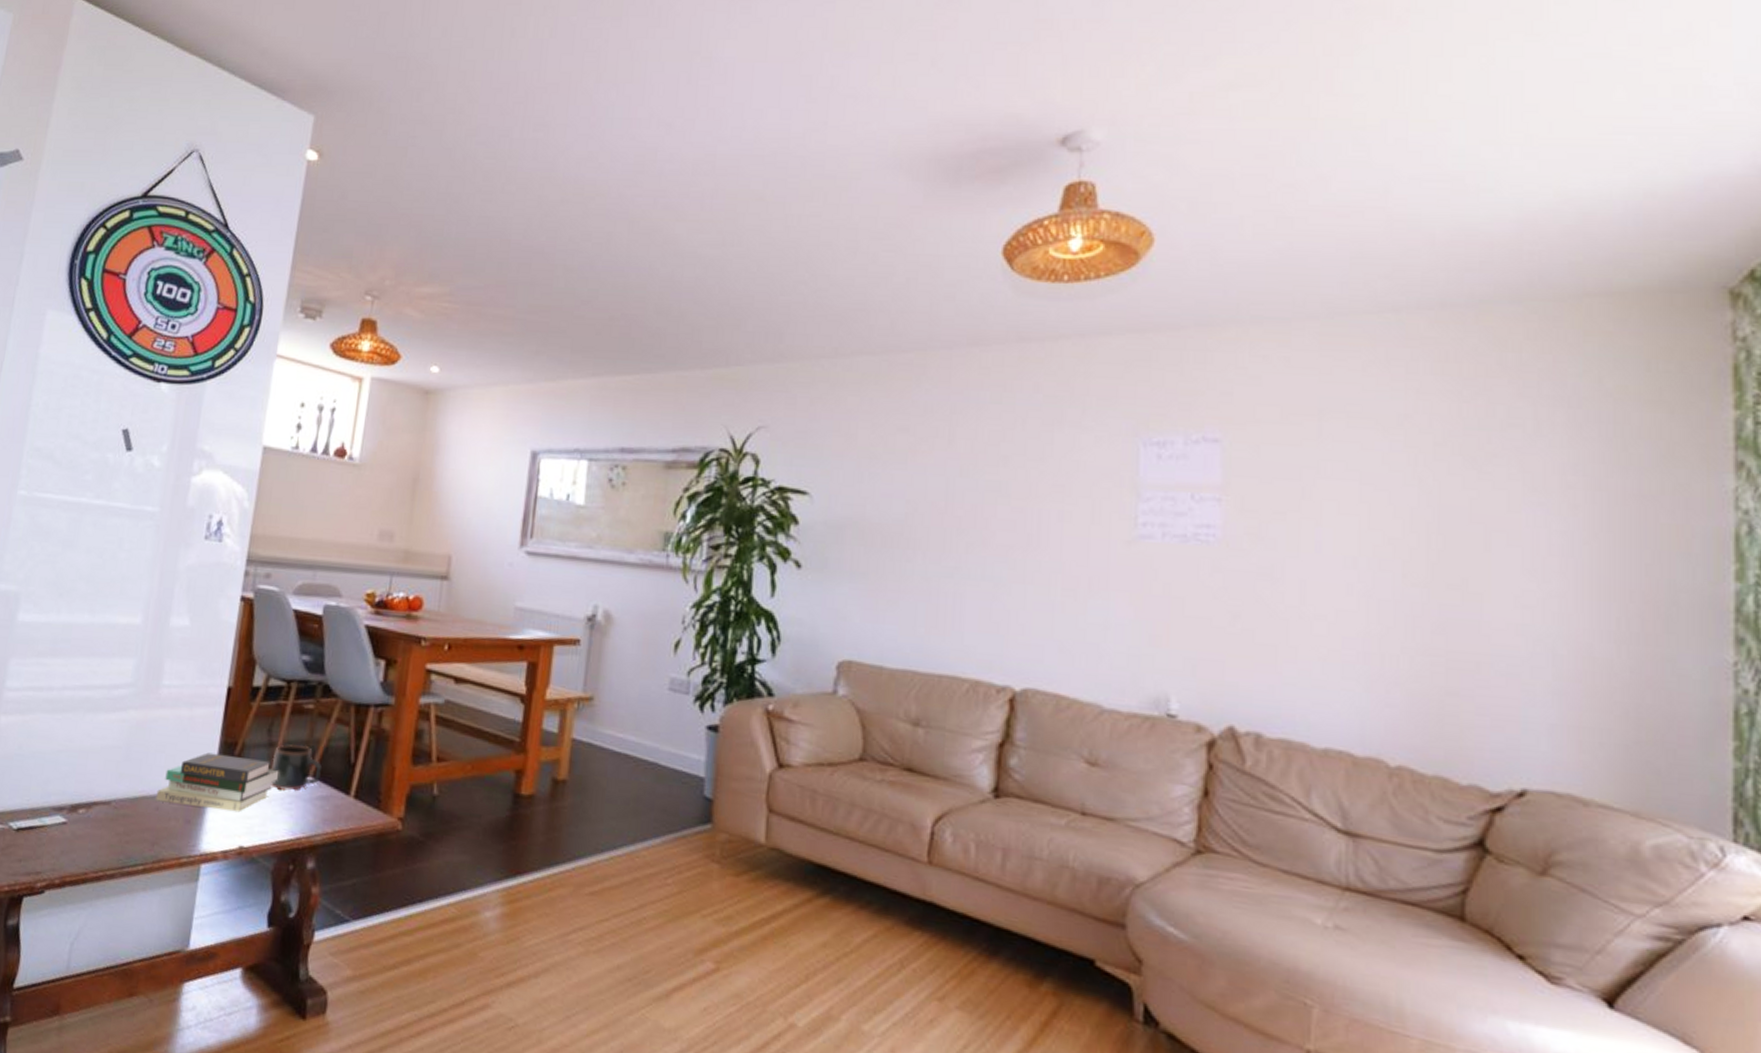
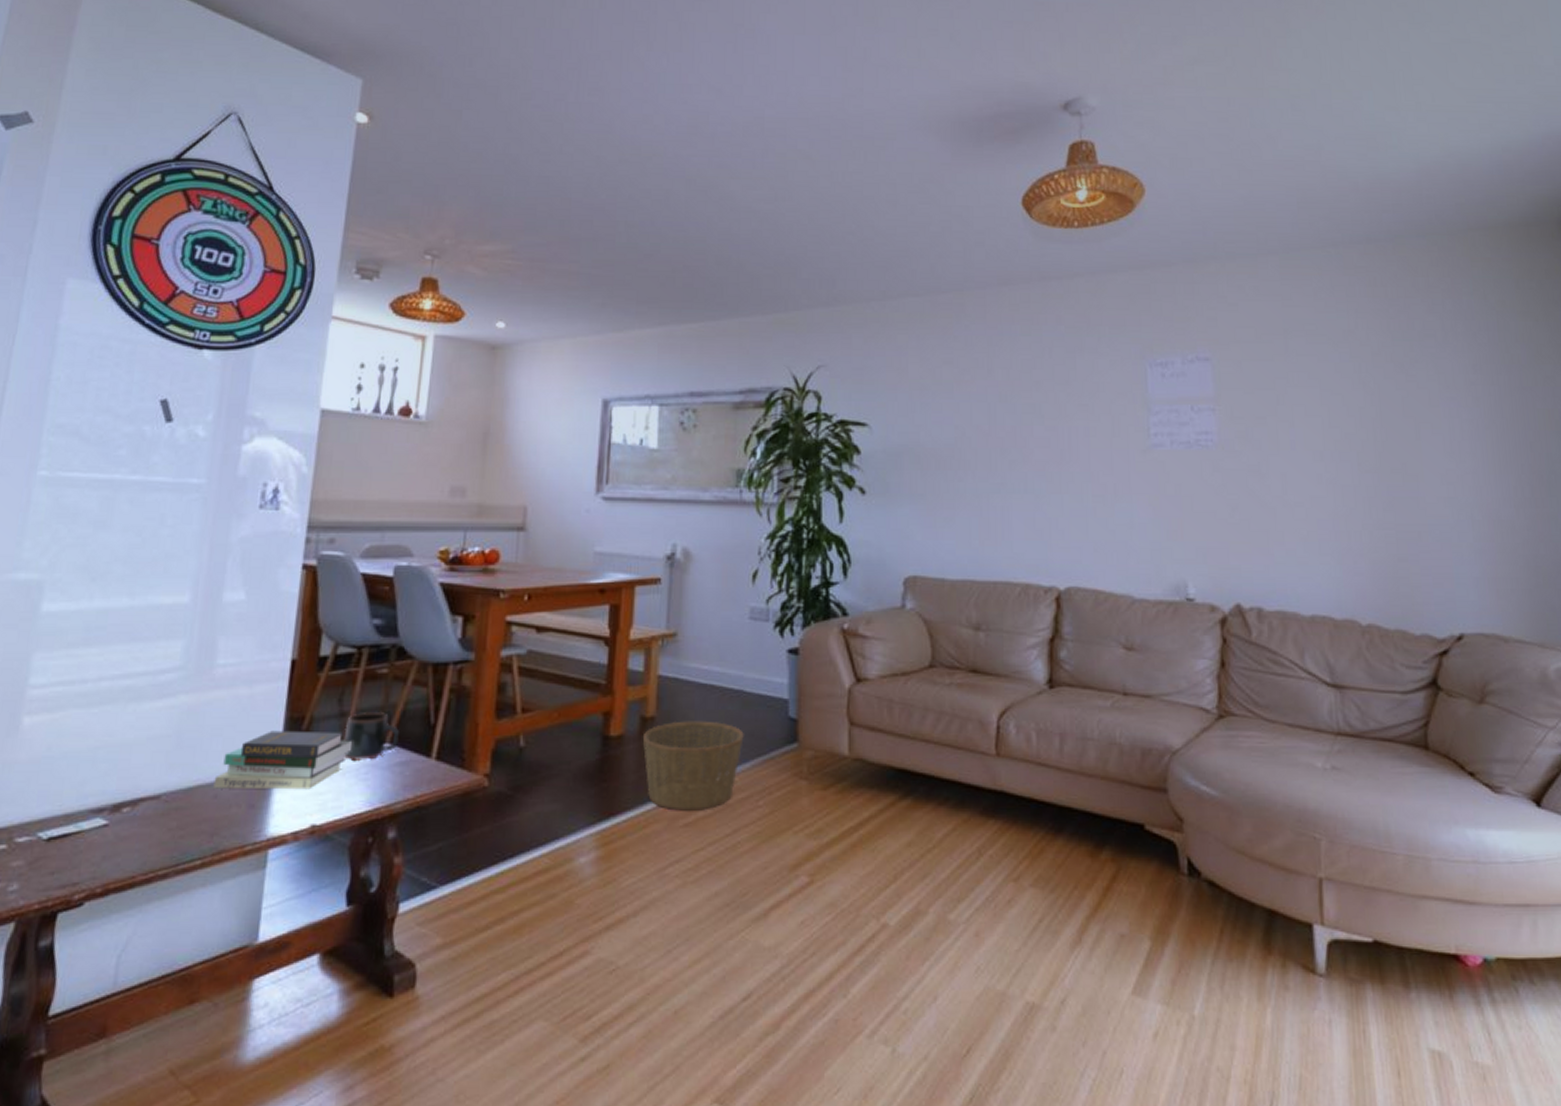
basket: none [553,787,656,881] -> present [642,721,744,811]

